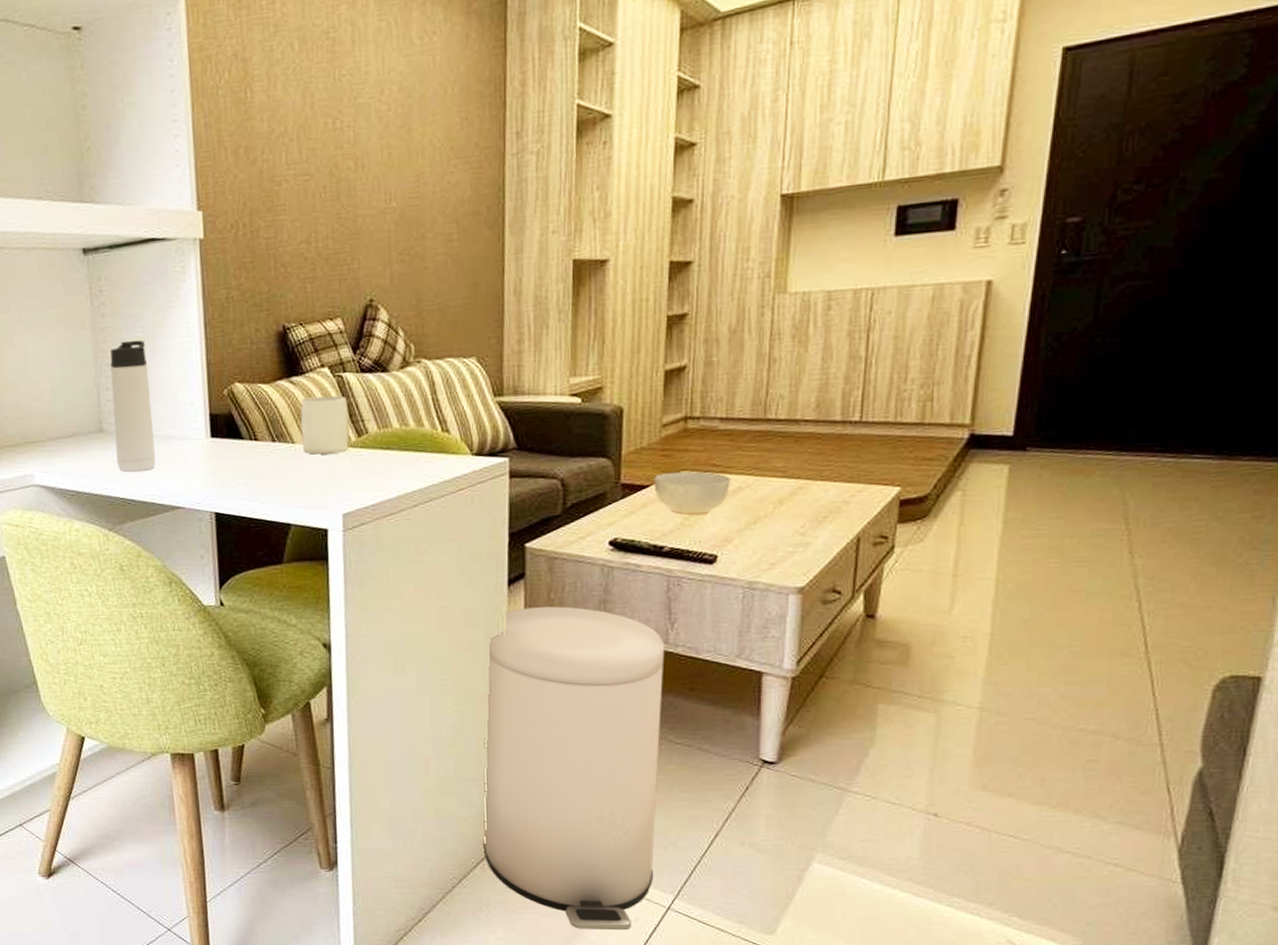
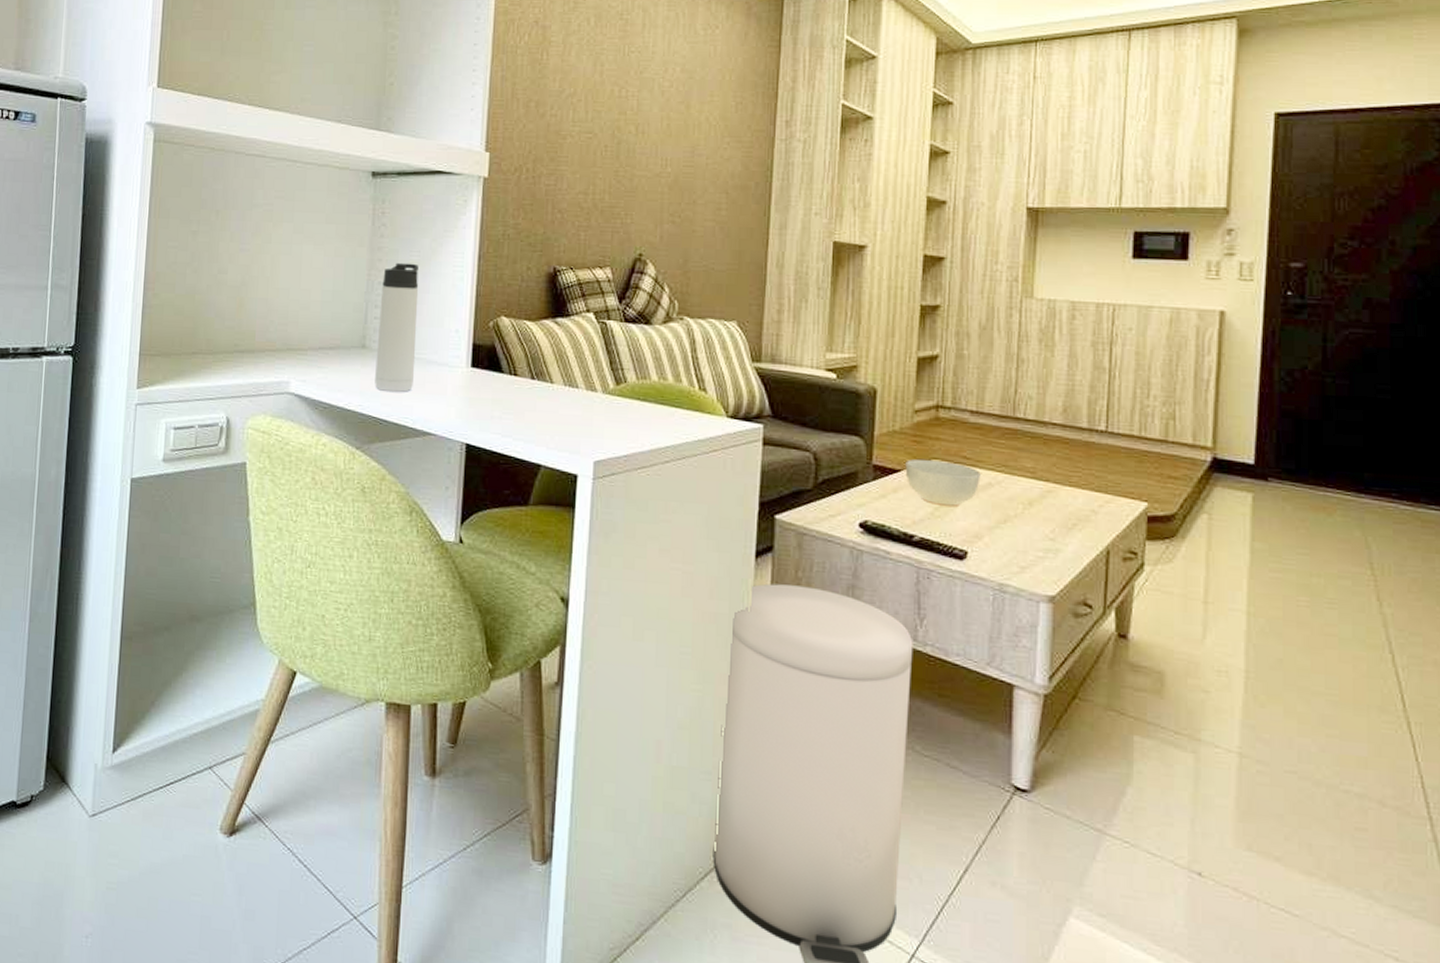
mug: present [300,395,350,455] -> none [560,340,610,399]

